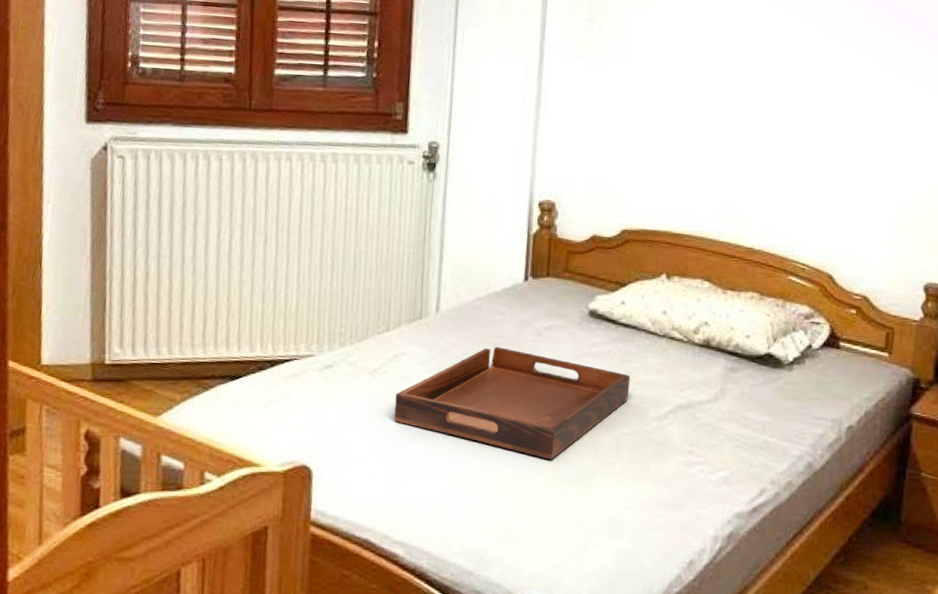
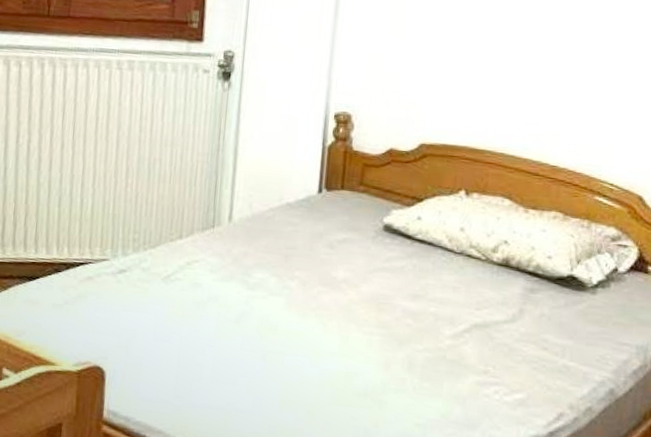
serving tray: present [394,347,631,460] -> none [185,258,425,373]

